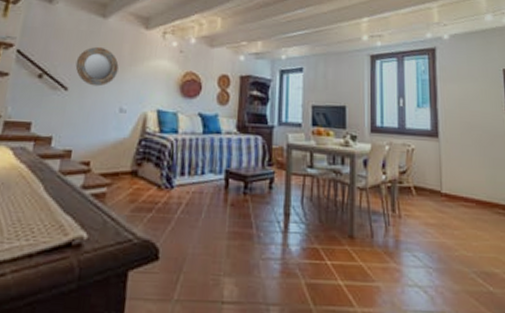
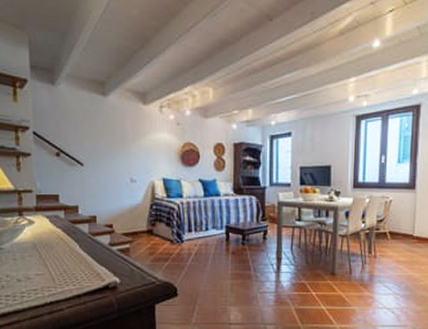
home mirror: present [75,46,119,87] -> none [86,124,124,161]

